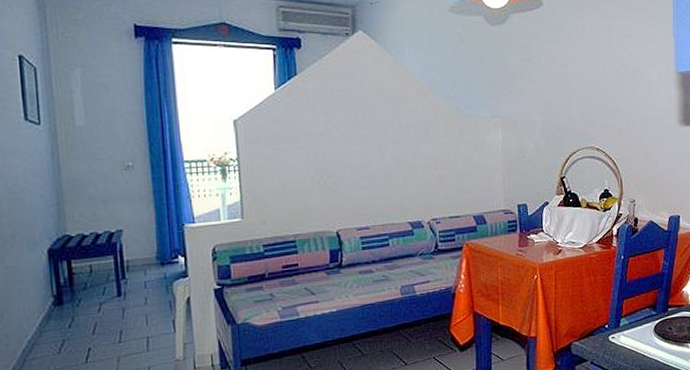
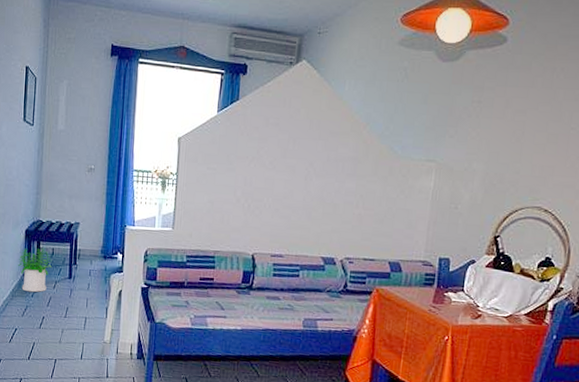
potted plant: none [42,268,92,323] -> present [17,248,52,292]

